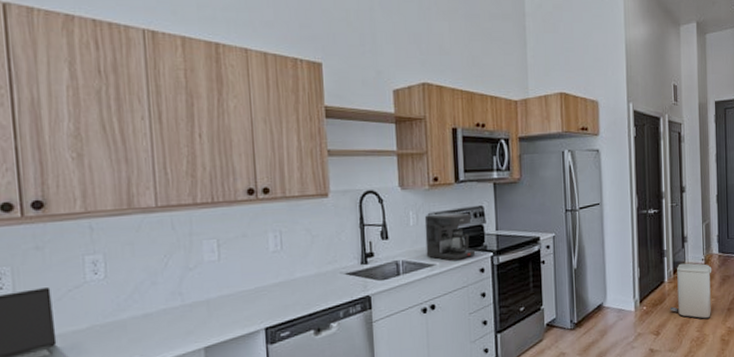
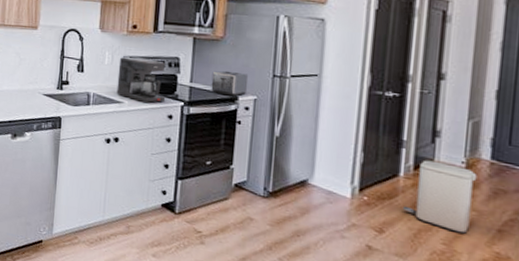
toaster: none [514,212,547,238] -> present [211,70,249,97]

